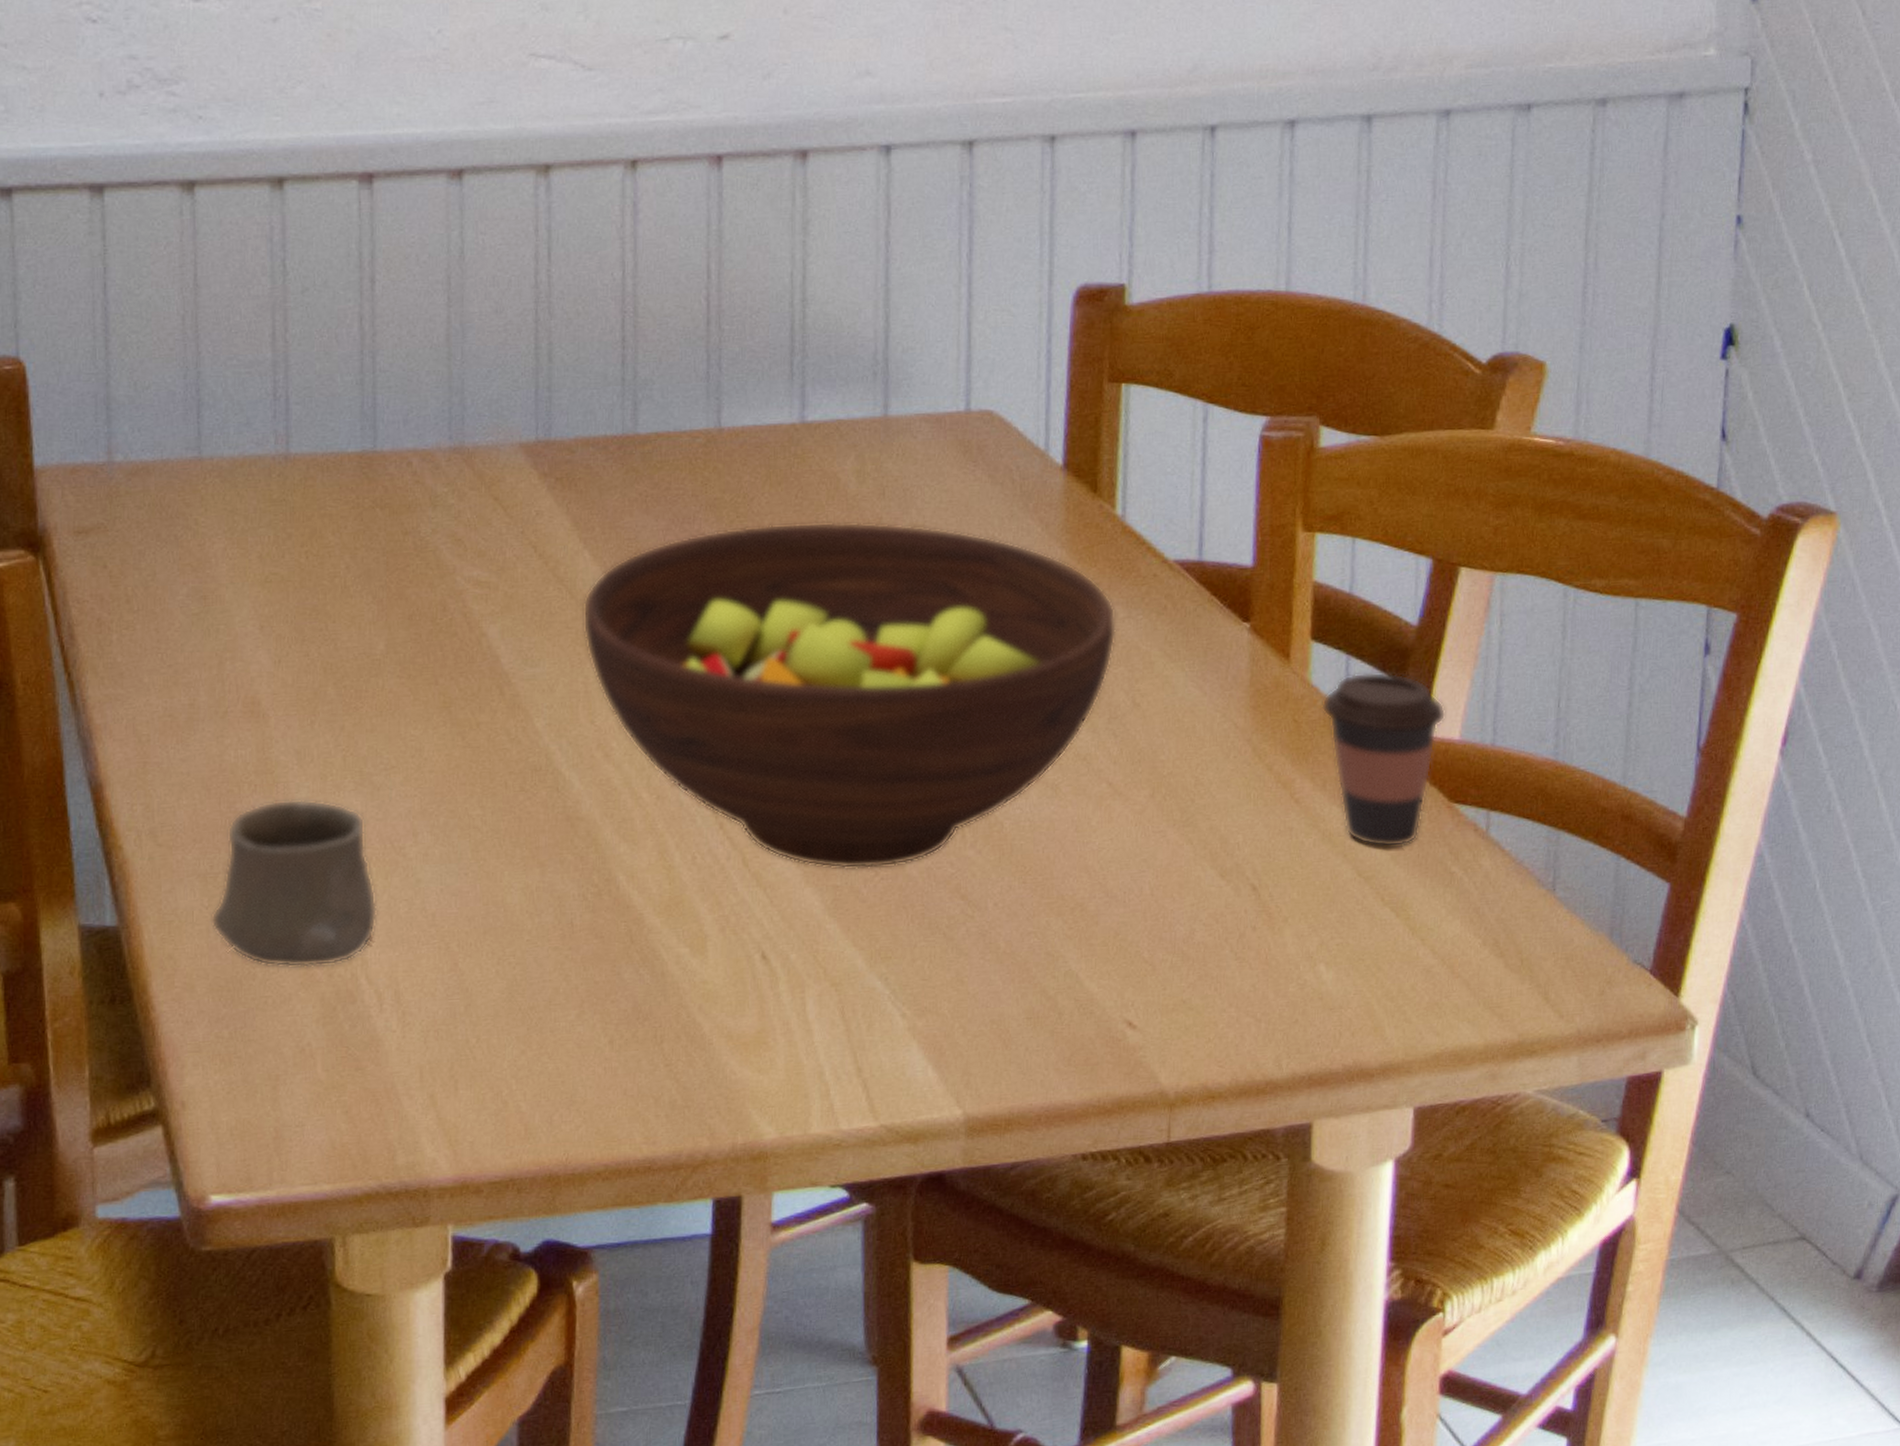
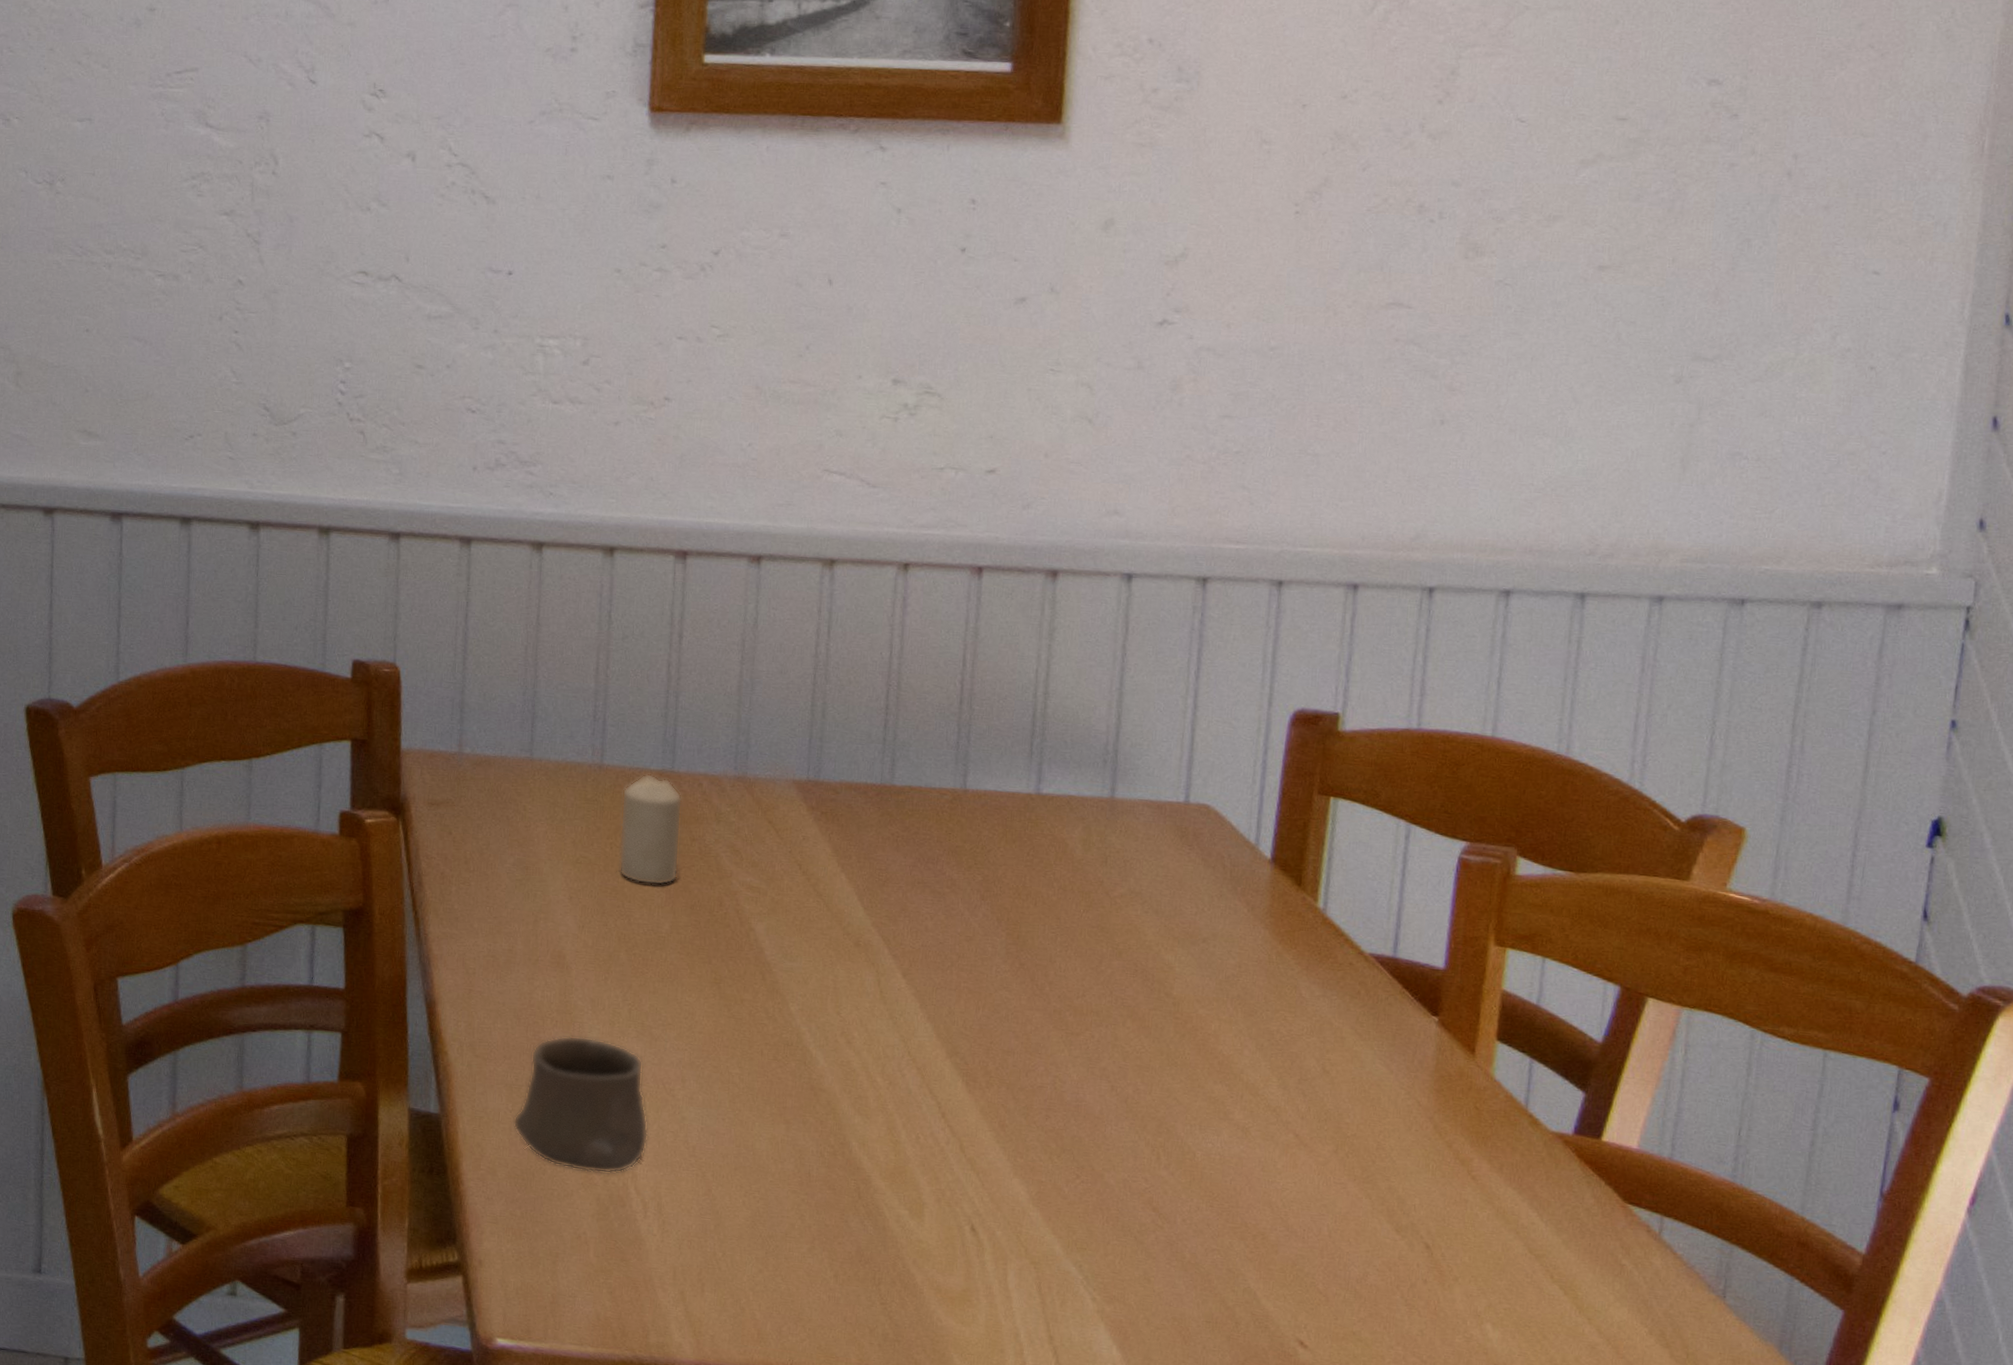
candle: none [315,457,391,598] -> present [619,773,683,886]
fruit bowl: present [583,521,1117,870] -> none [836,872,1312,1174]
coffee cup: present [1322,671,1446,848] -> none [1503,1075,1626,1234]

